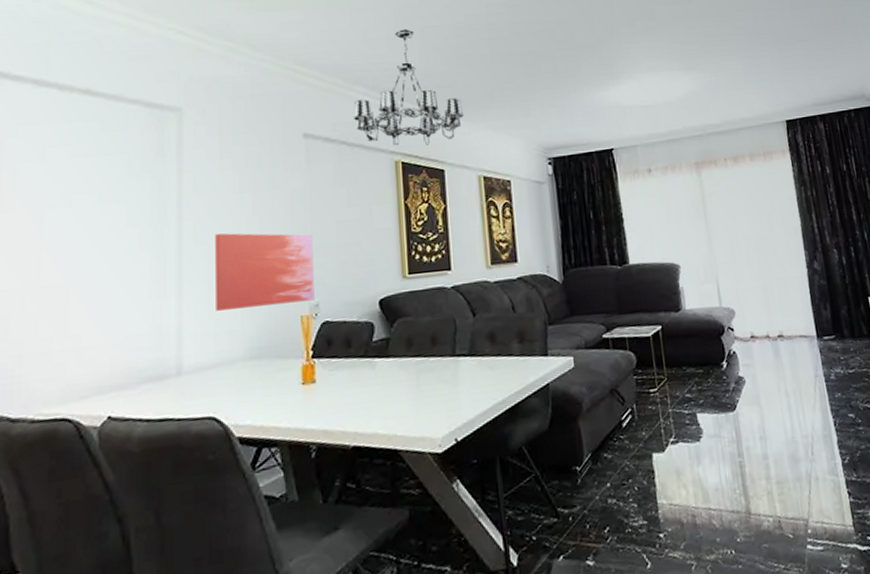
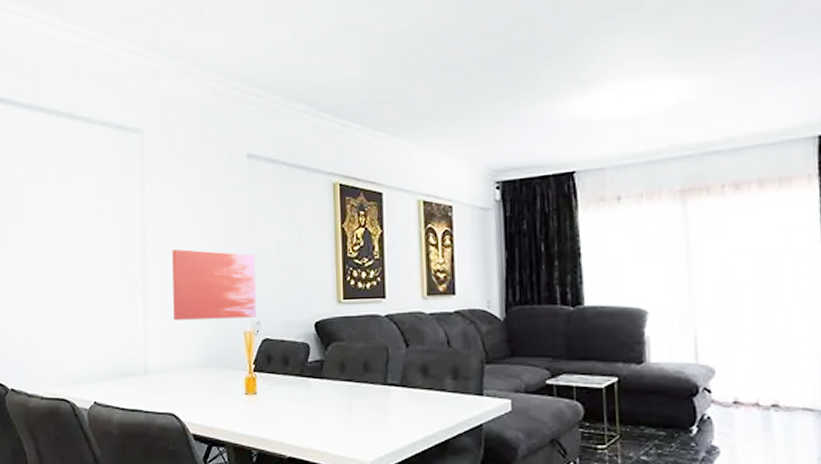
chandelier: present [353,29,464,145] -> none [294,39,405,166]

